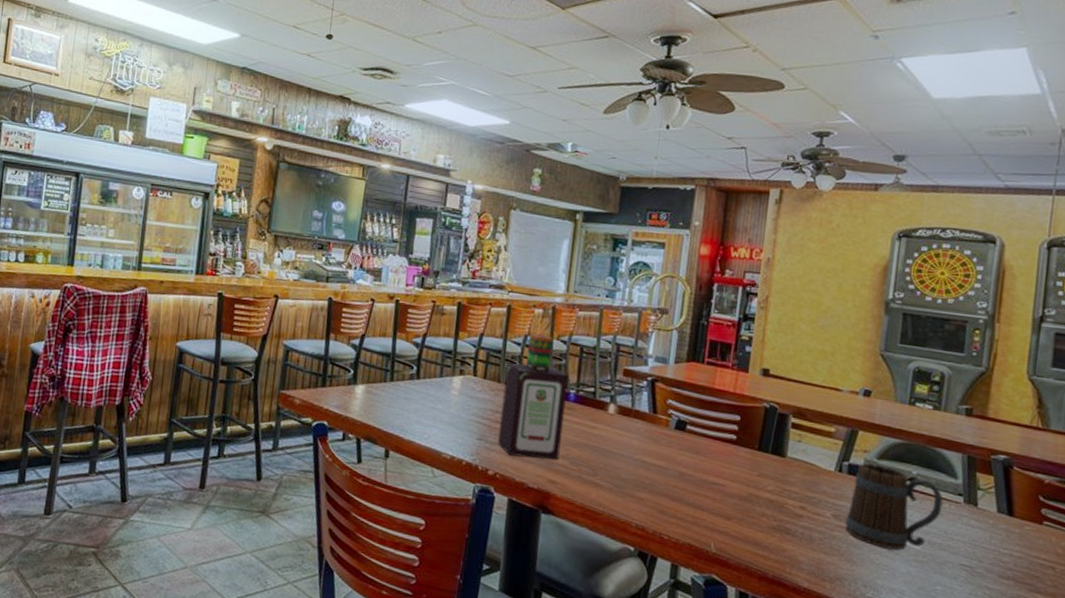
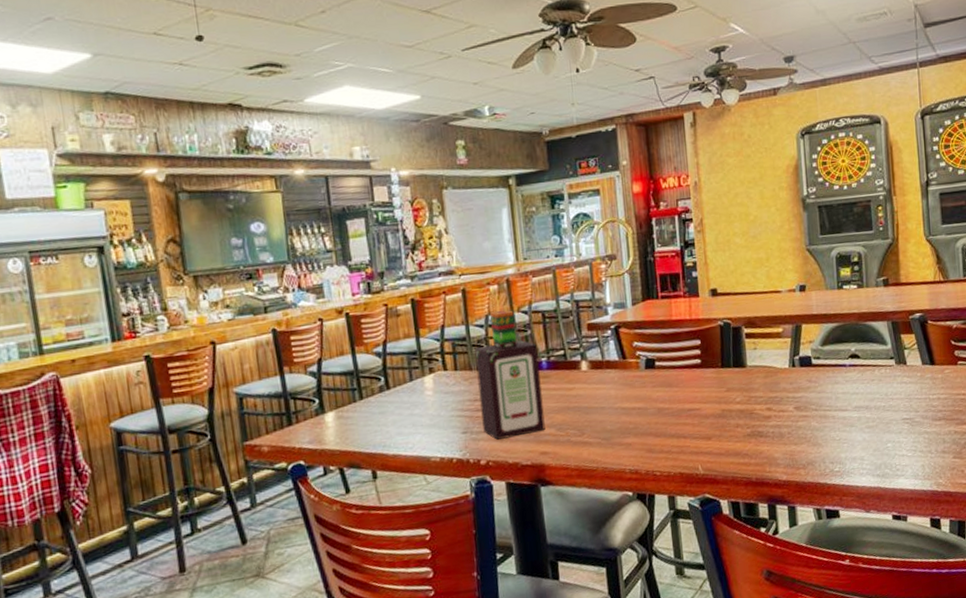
beer mug: present [844,462,943,550] -> none [805,350,880,425]

